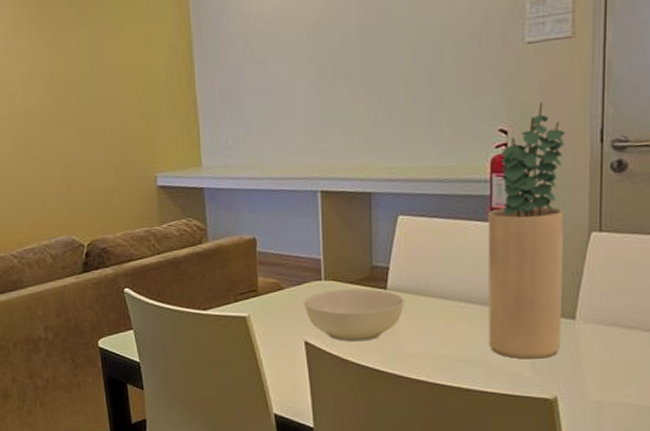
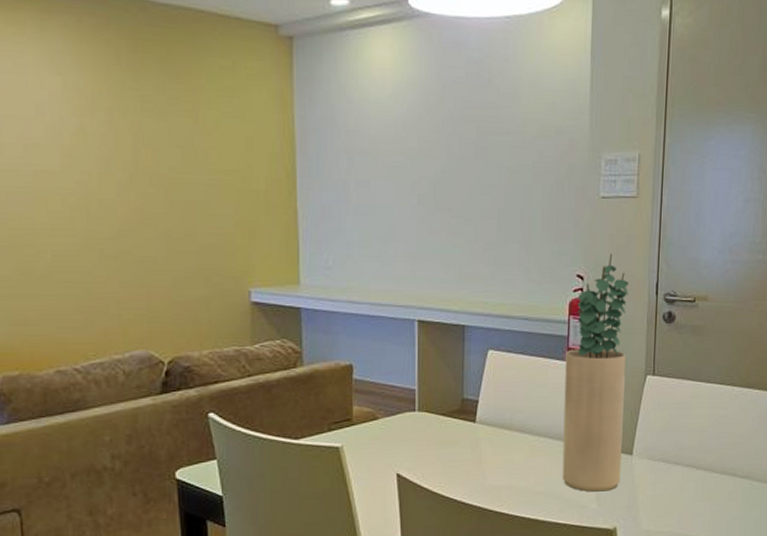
bowl: present [303,288,405,342] -> none [397,421,491,474]

